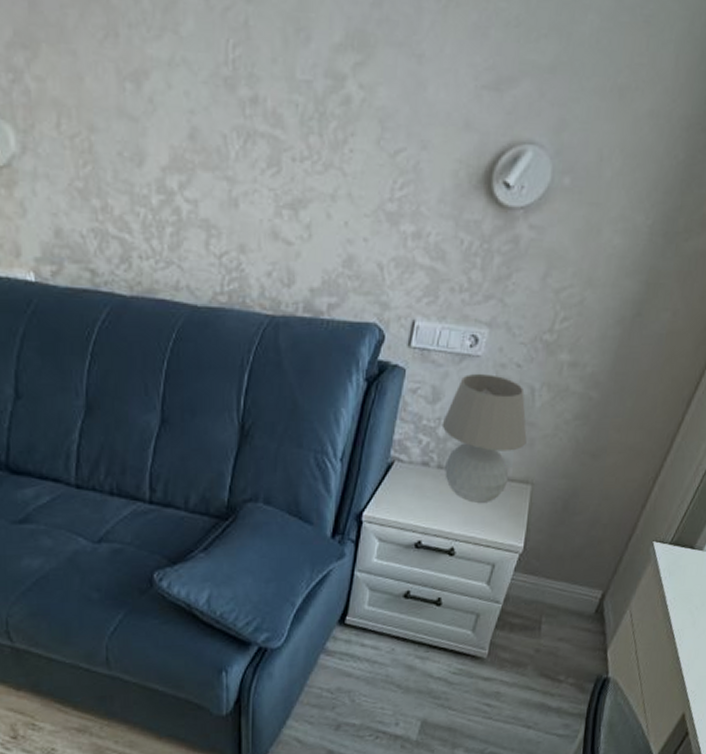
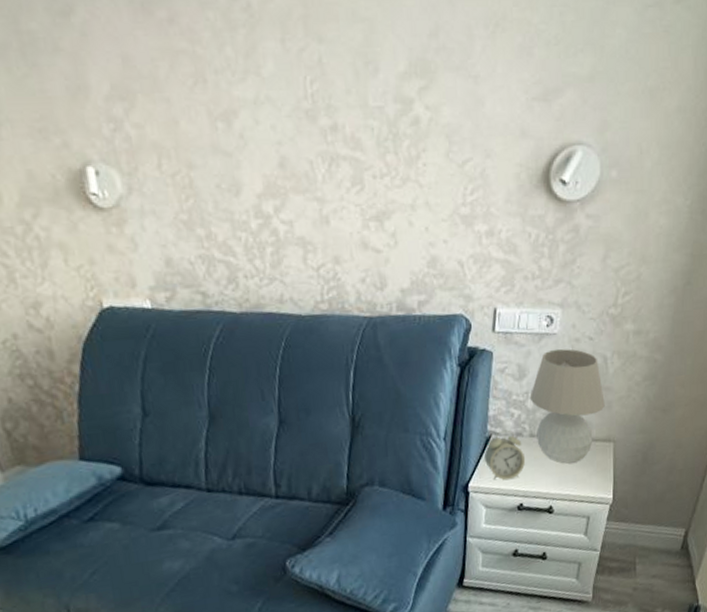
alarm clock: none [384,457,430,513] -> present [485,430,526,481]

